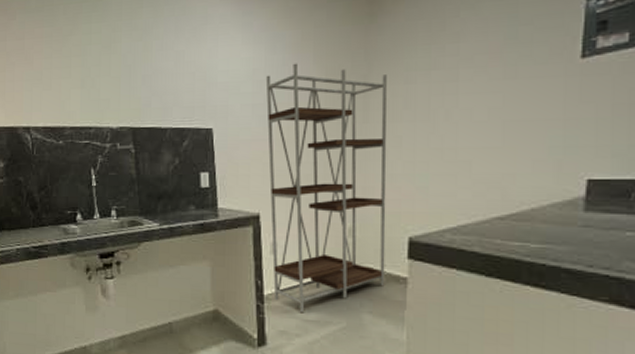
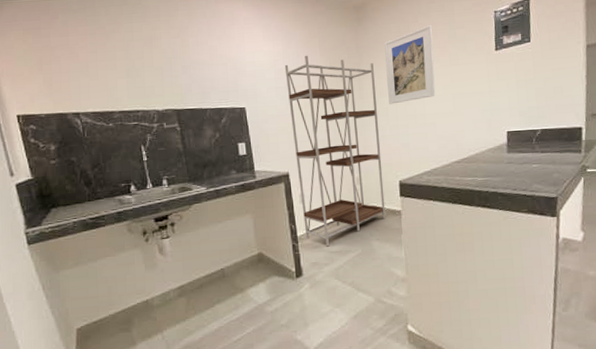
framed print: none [404,19,480,132] -> present [384,24,436,104]

